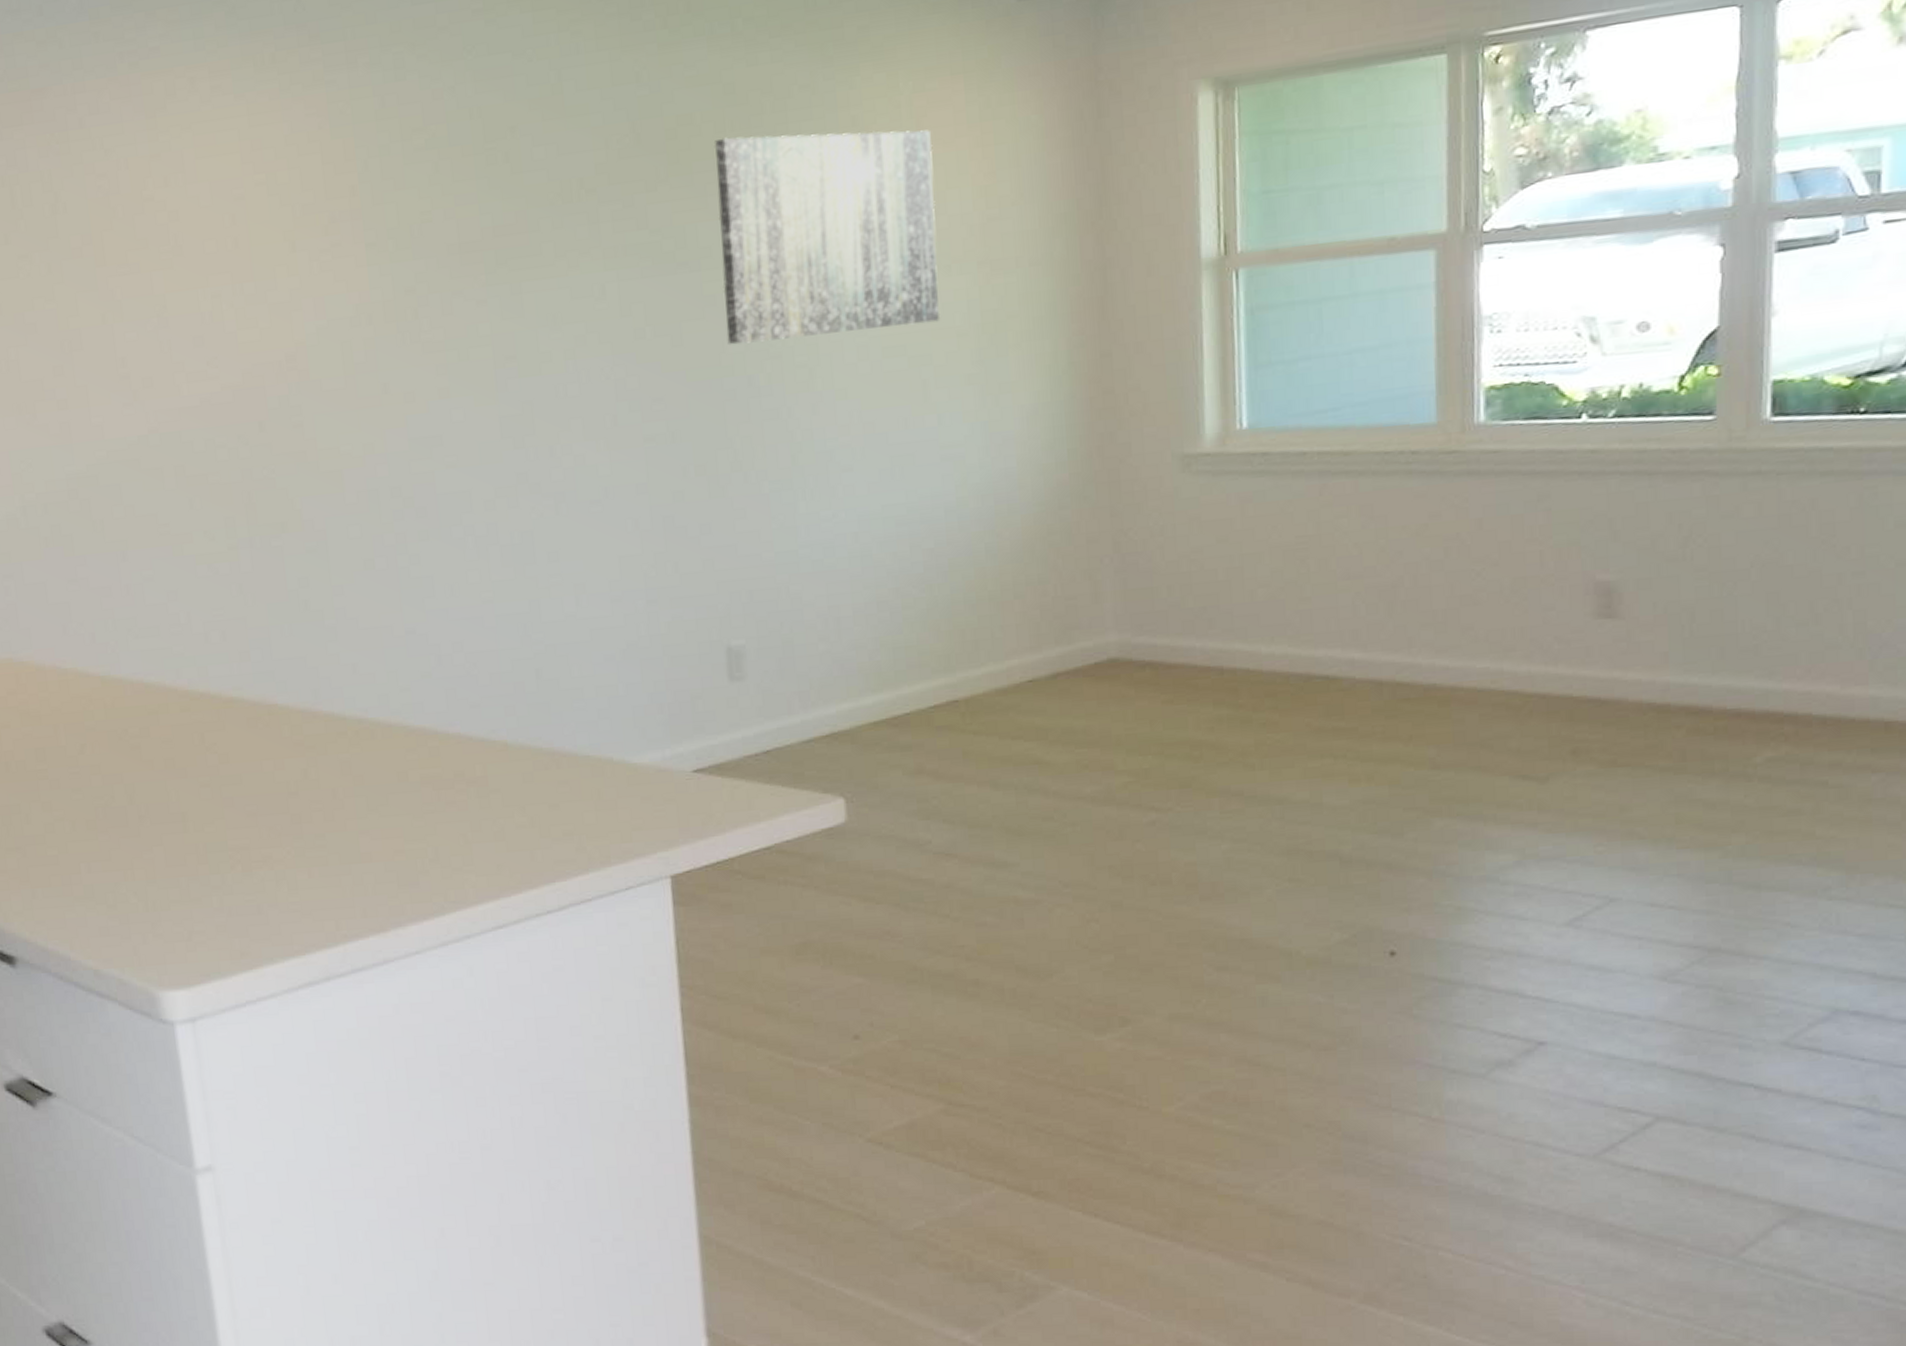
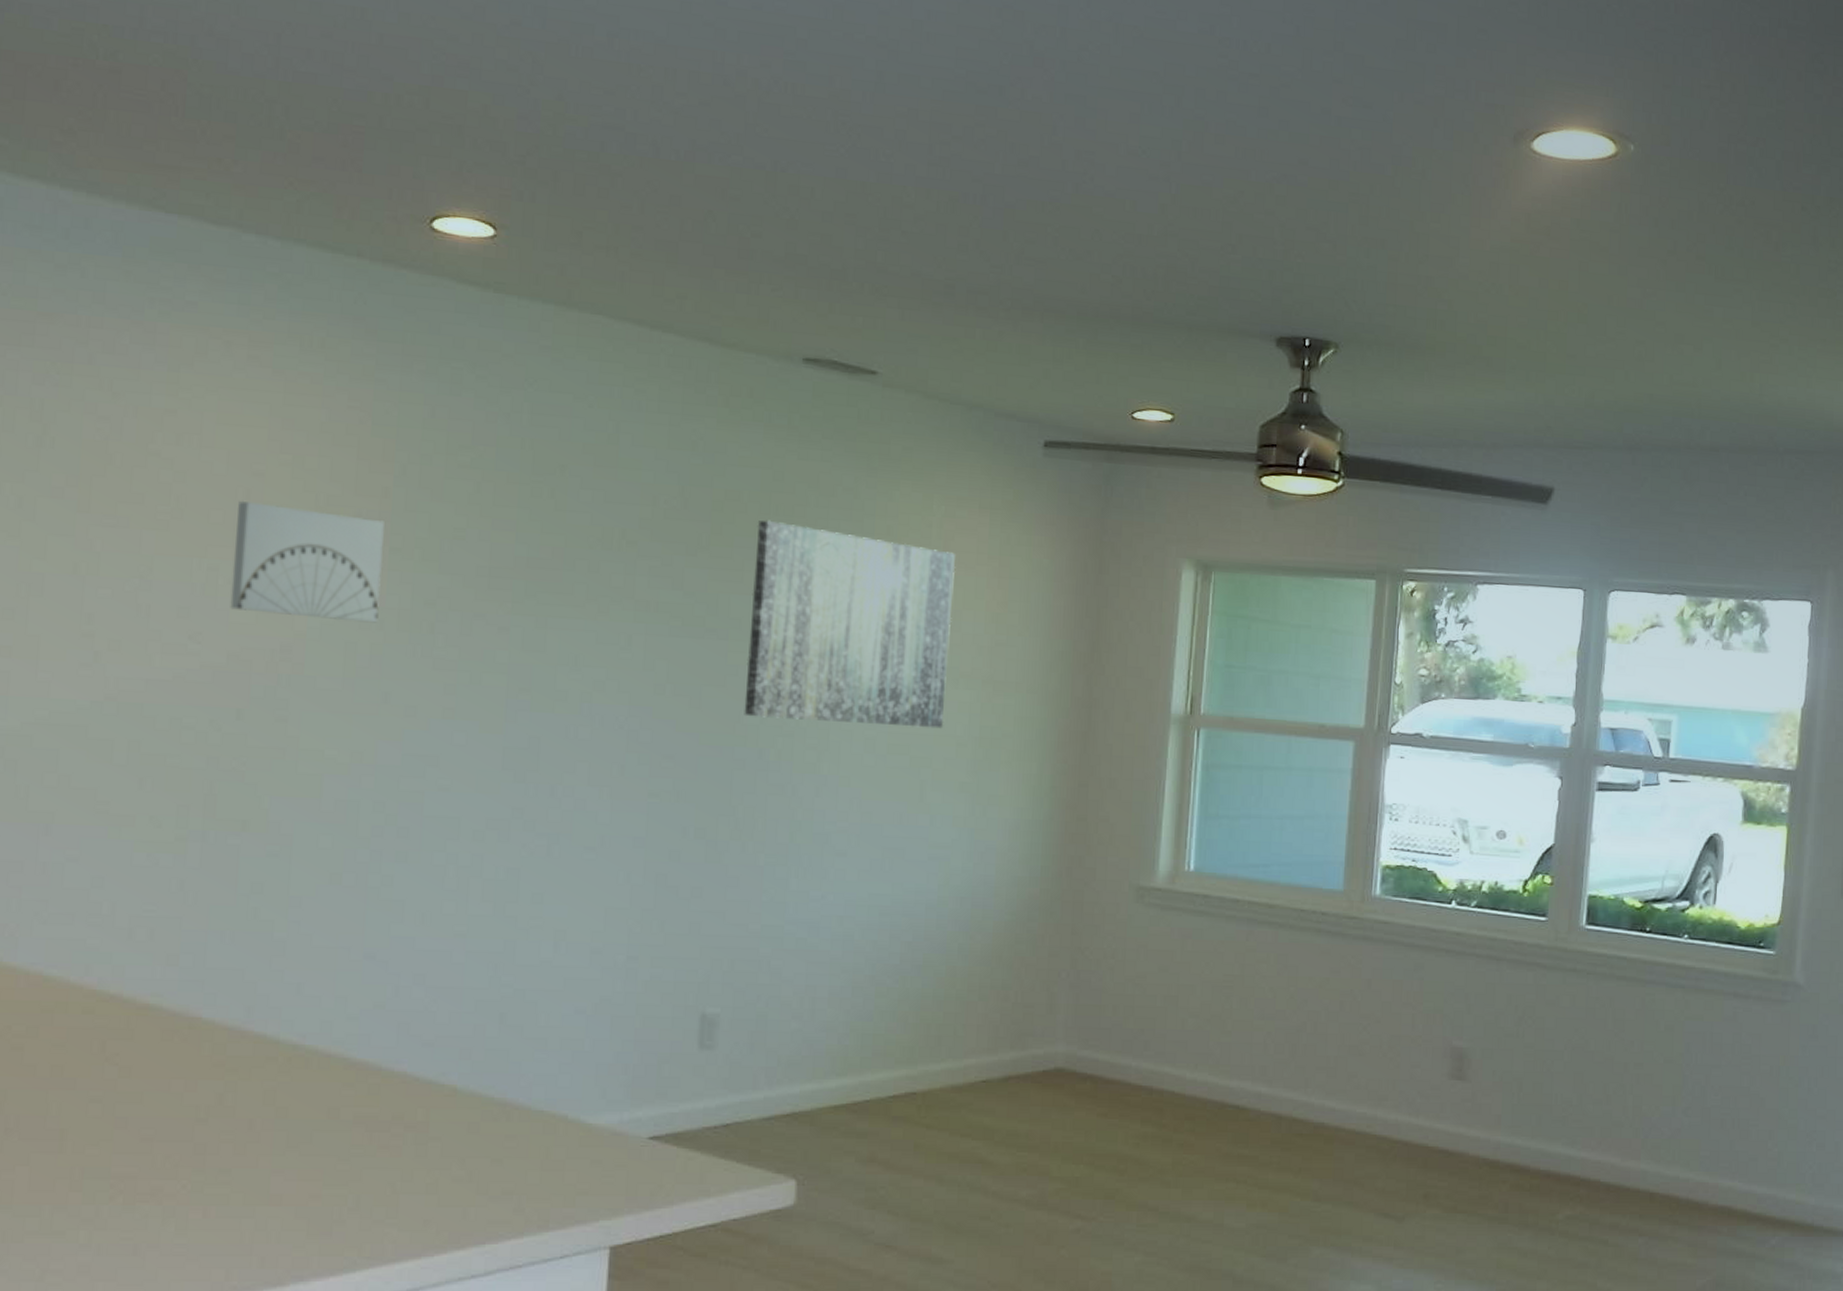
wall art: none [227,219,367,331] -> present [230,500,384,623]

